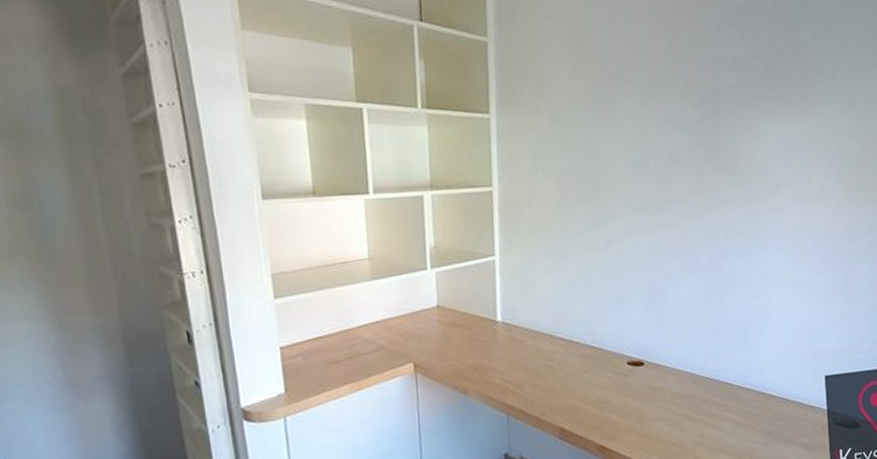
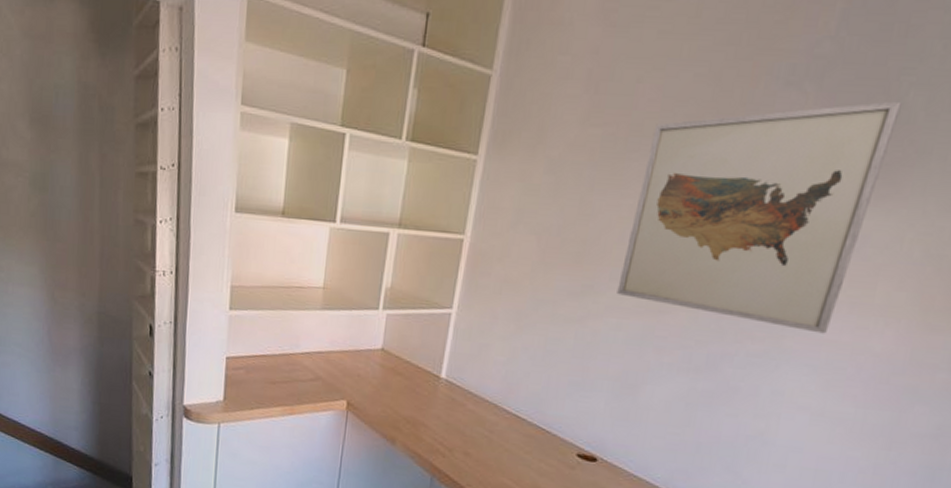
wall art: none [629,35,798,222] -> present [617,101,902,334]

